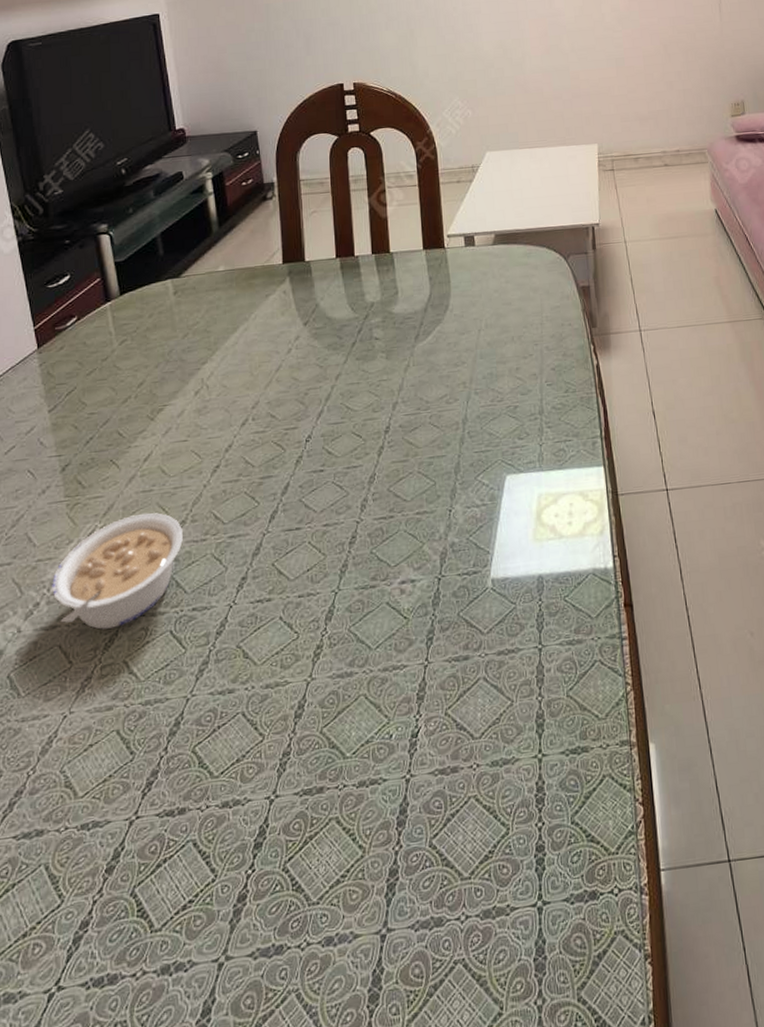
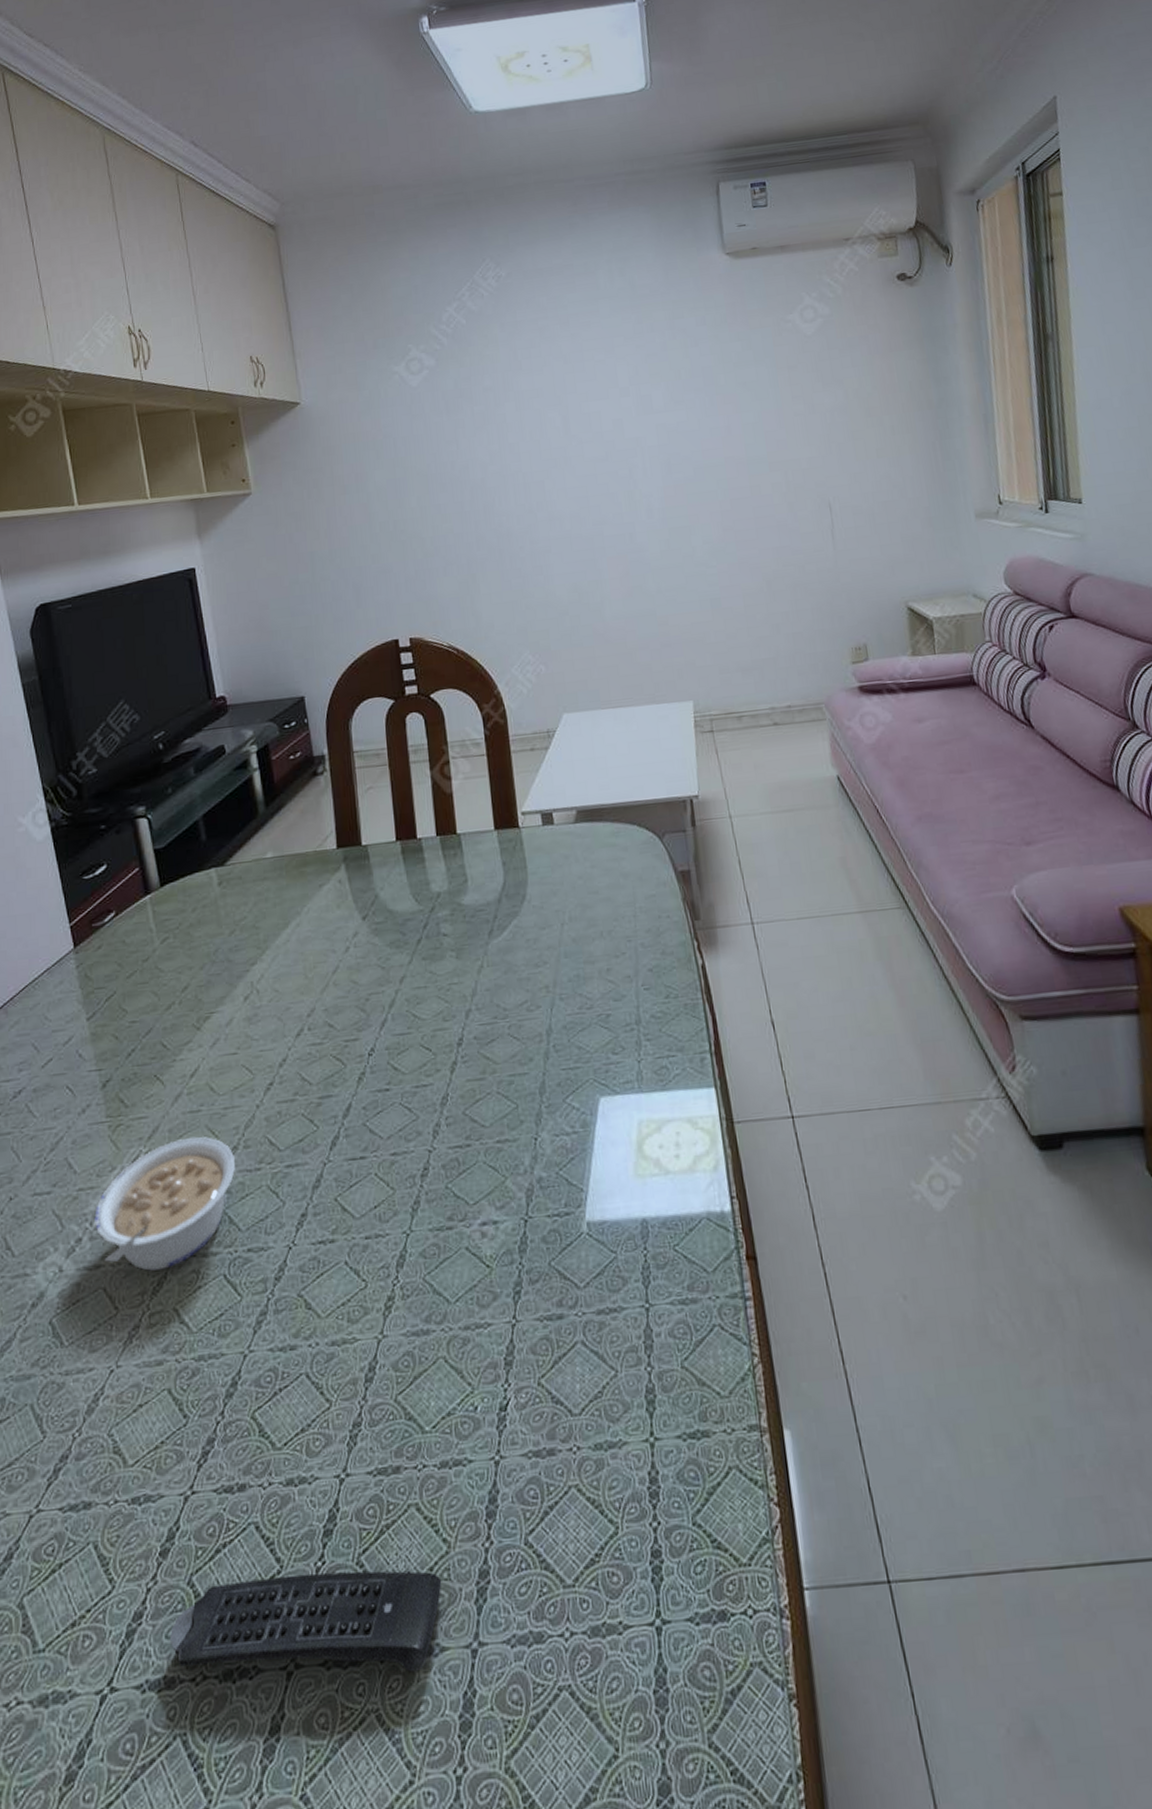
remote control: none [112,872,357,965] -> present [169,1570,442,1673]

